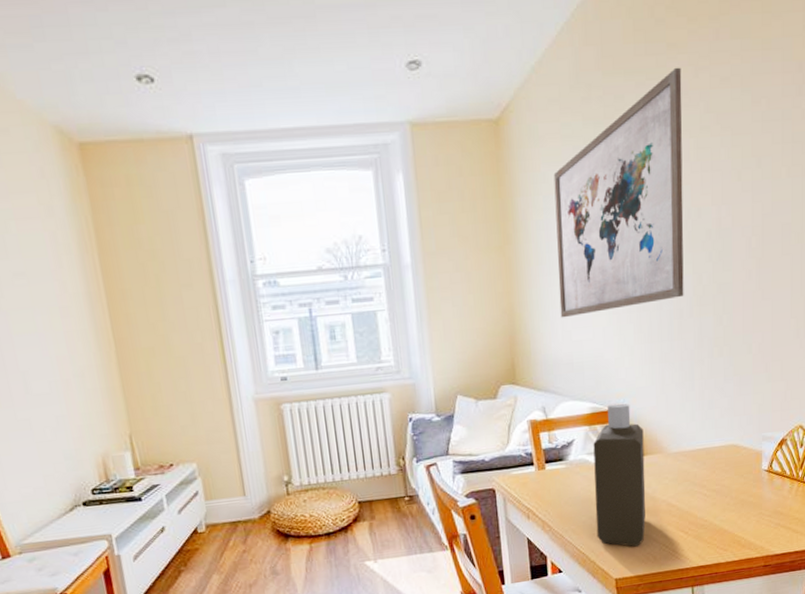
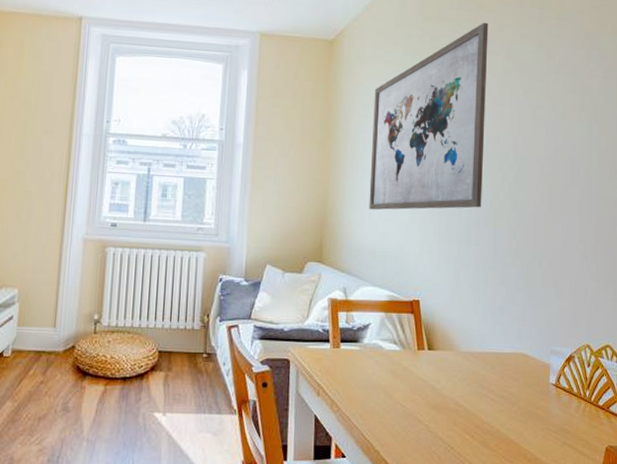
bottle: present [593,403,646,547] -> none [383,295,437,443]

